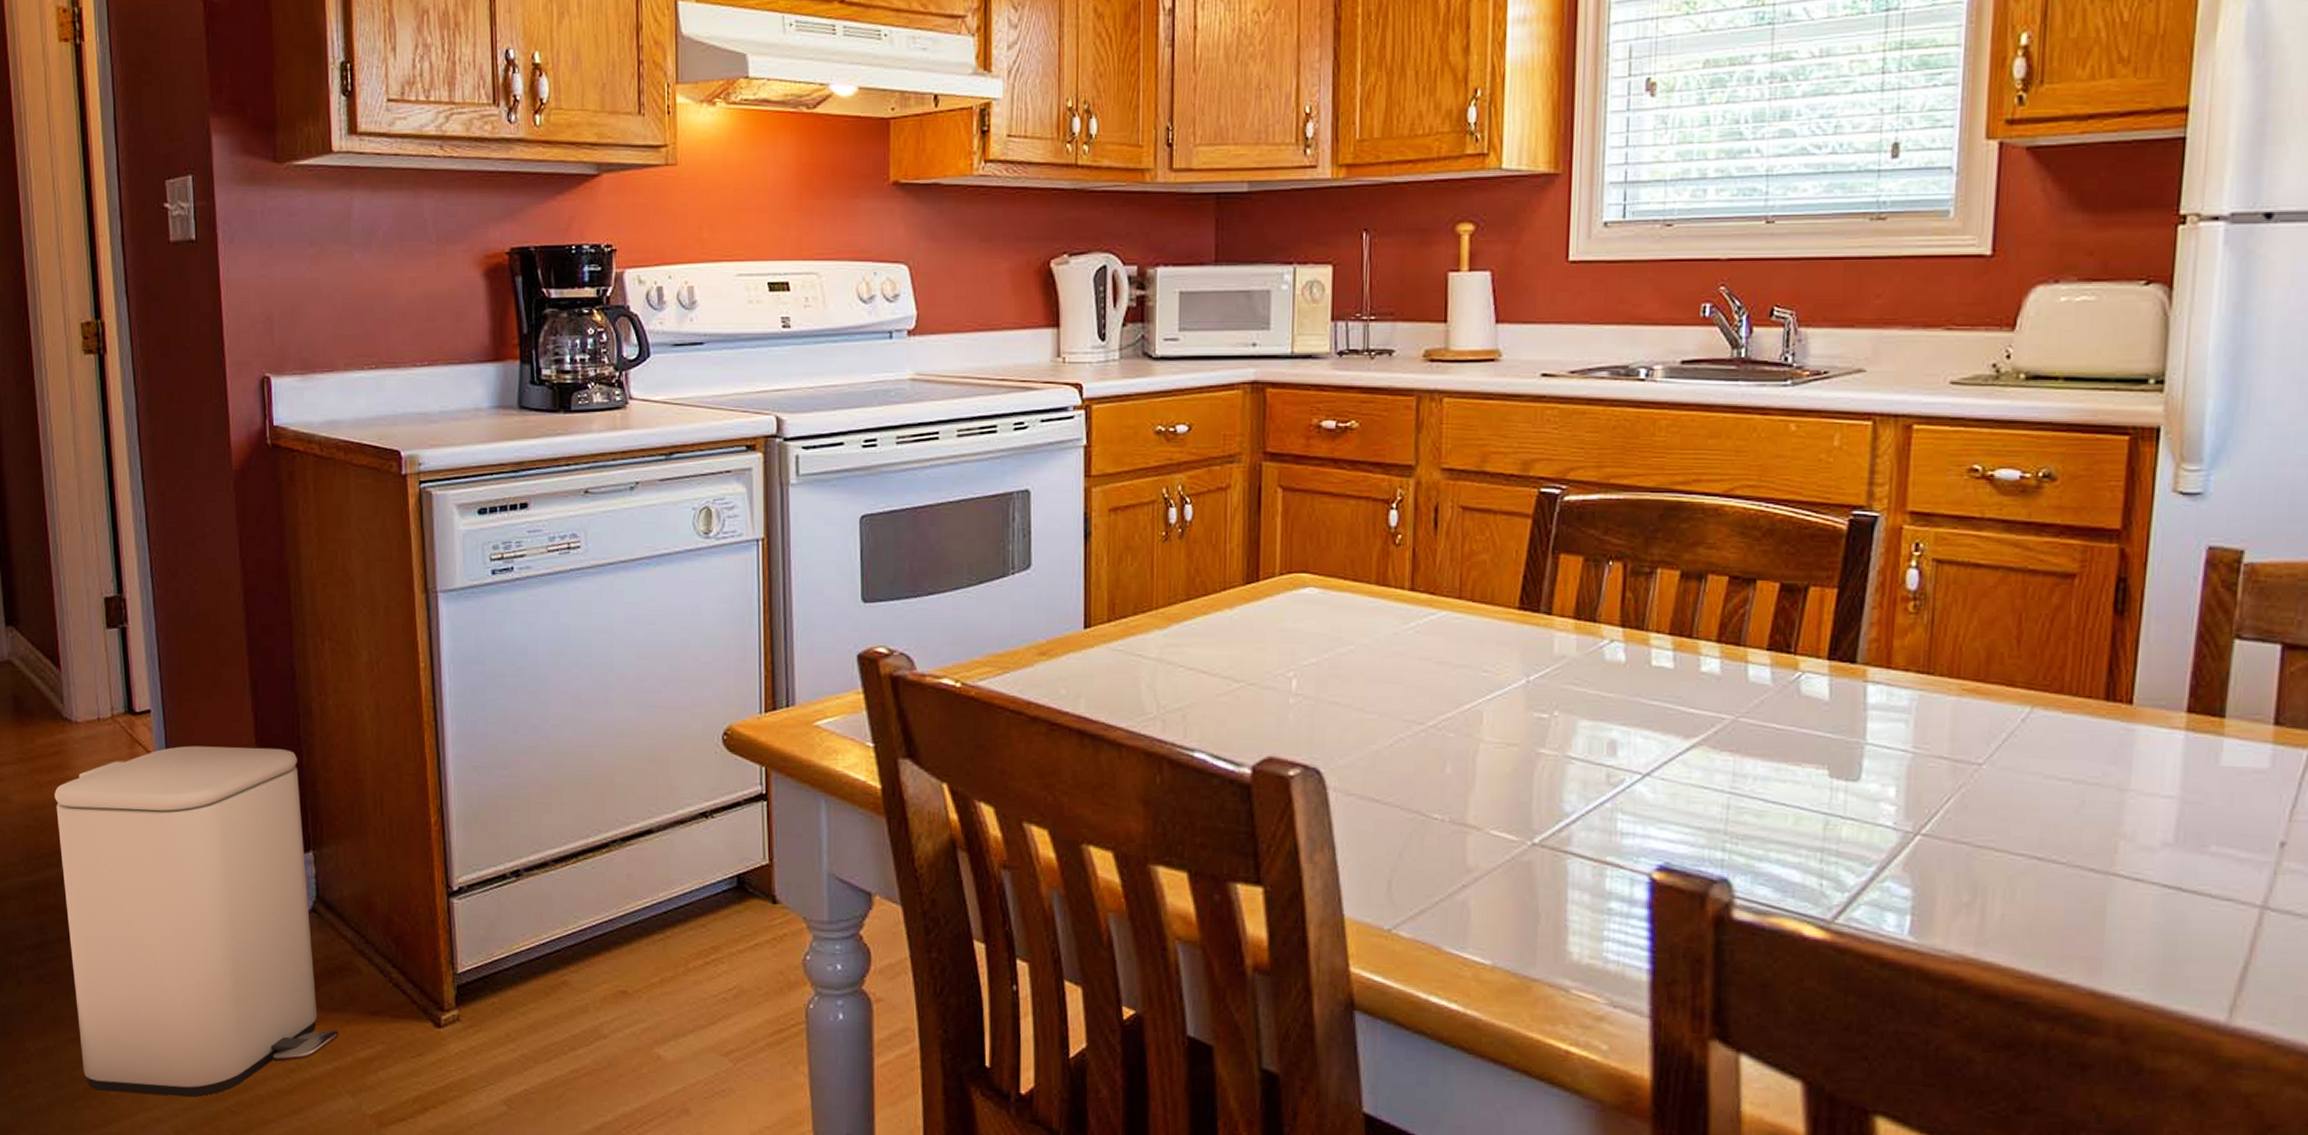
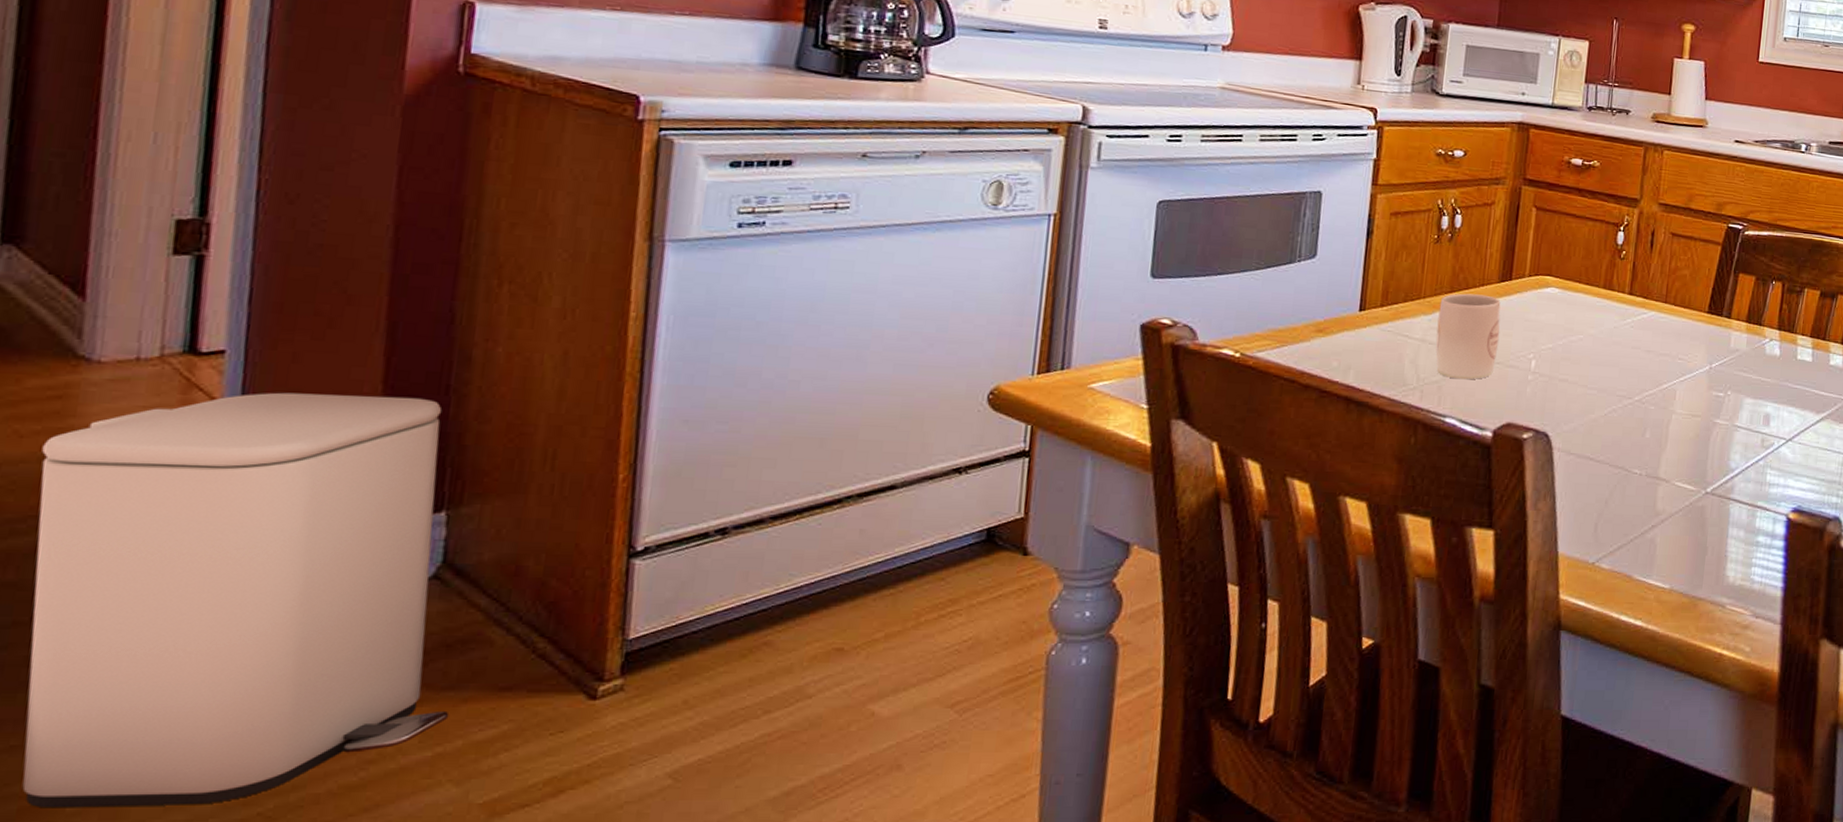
mug: none [1174,600,1251,706] -> present [1435,293,1501,380]

